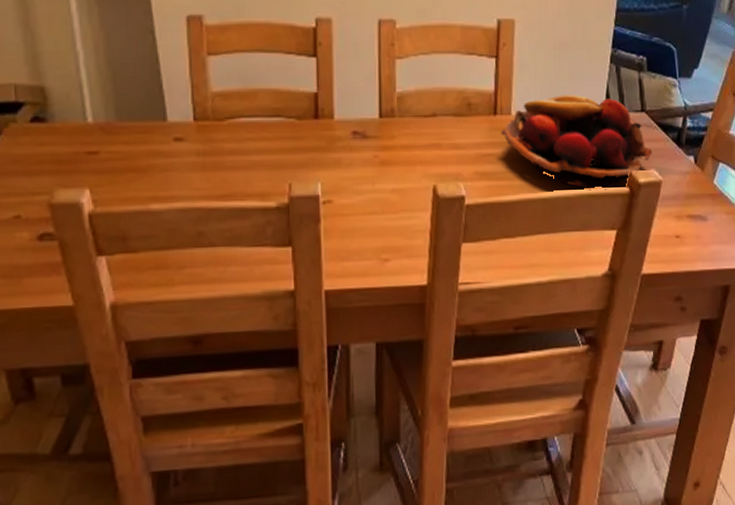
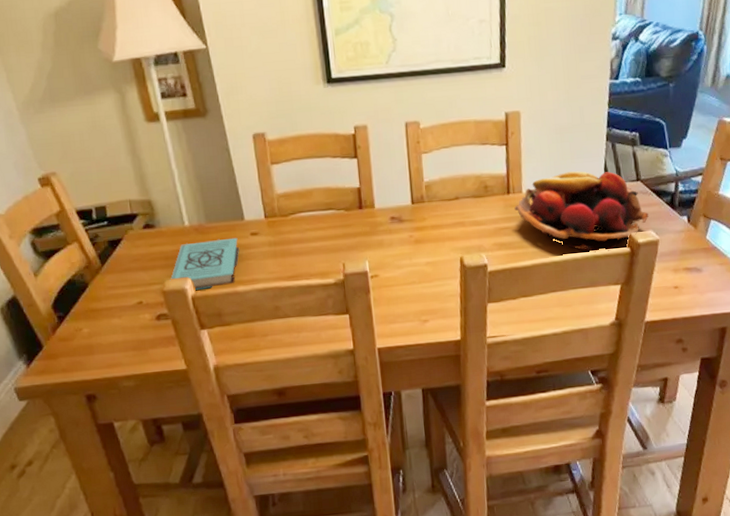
book: none [61,142,158,205] -> present [170,237,240,290]

